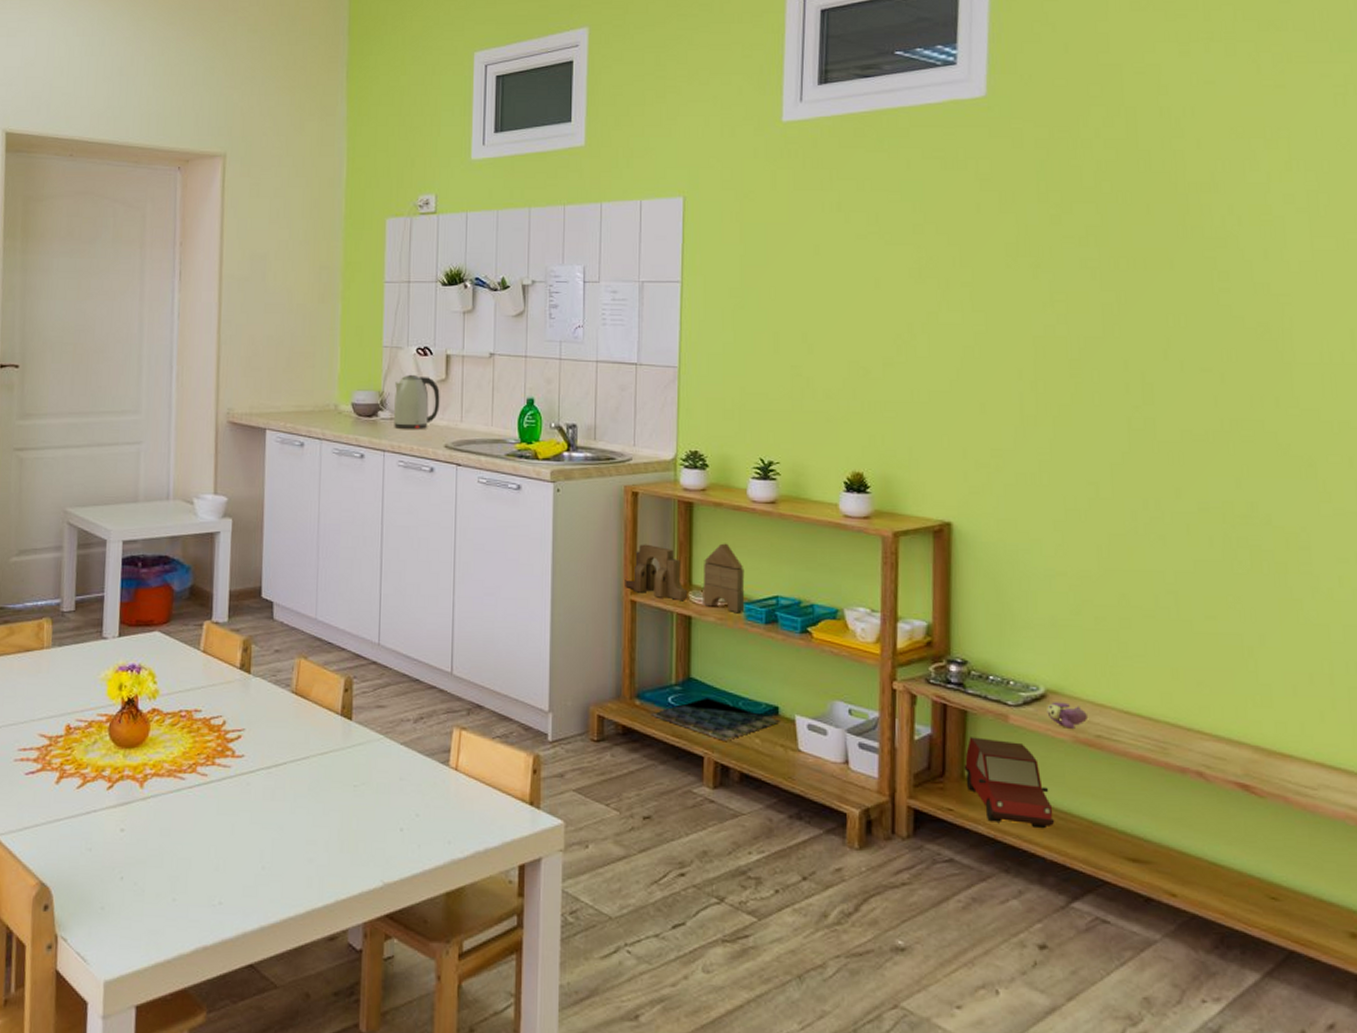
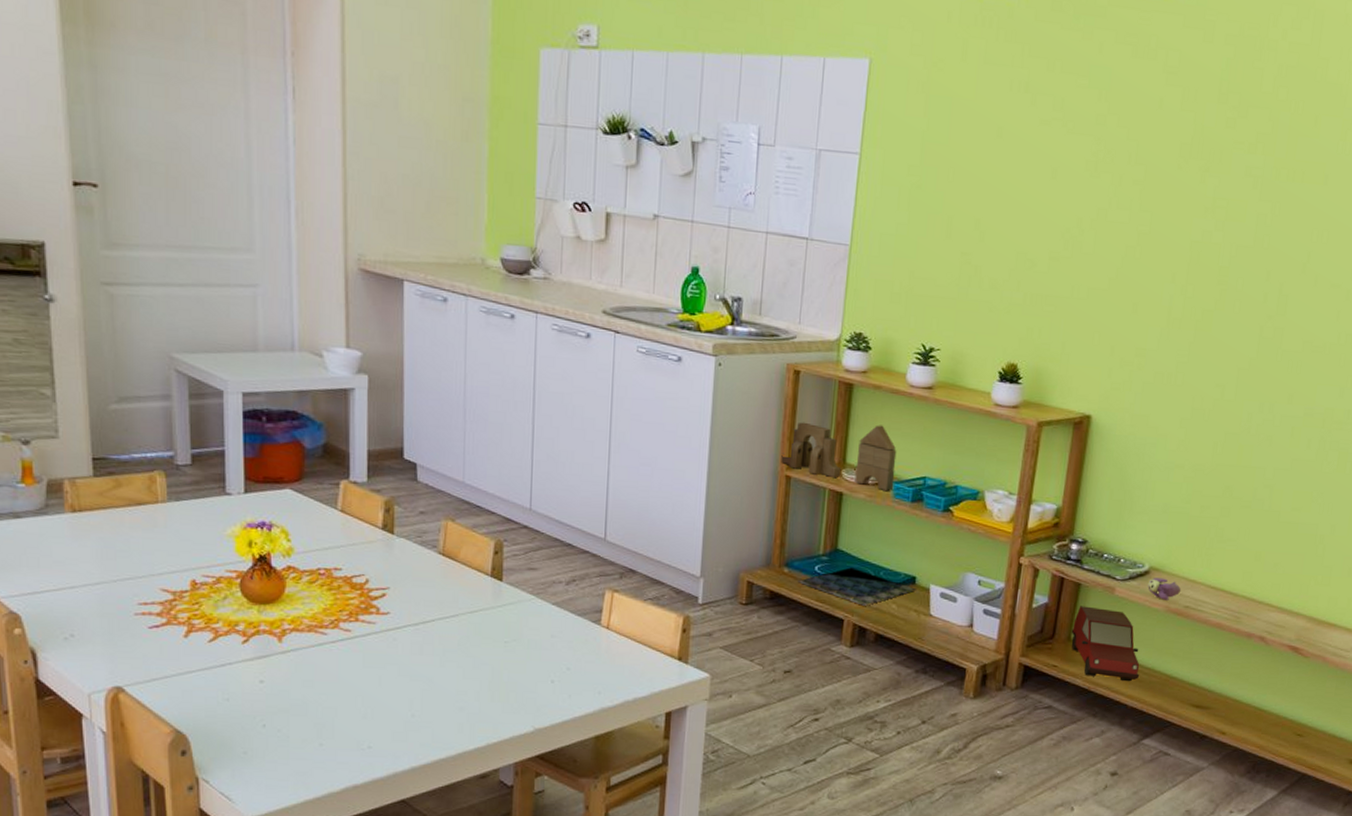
kettle: present [394,374,440,430] -> none [547,231,599,293]

